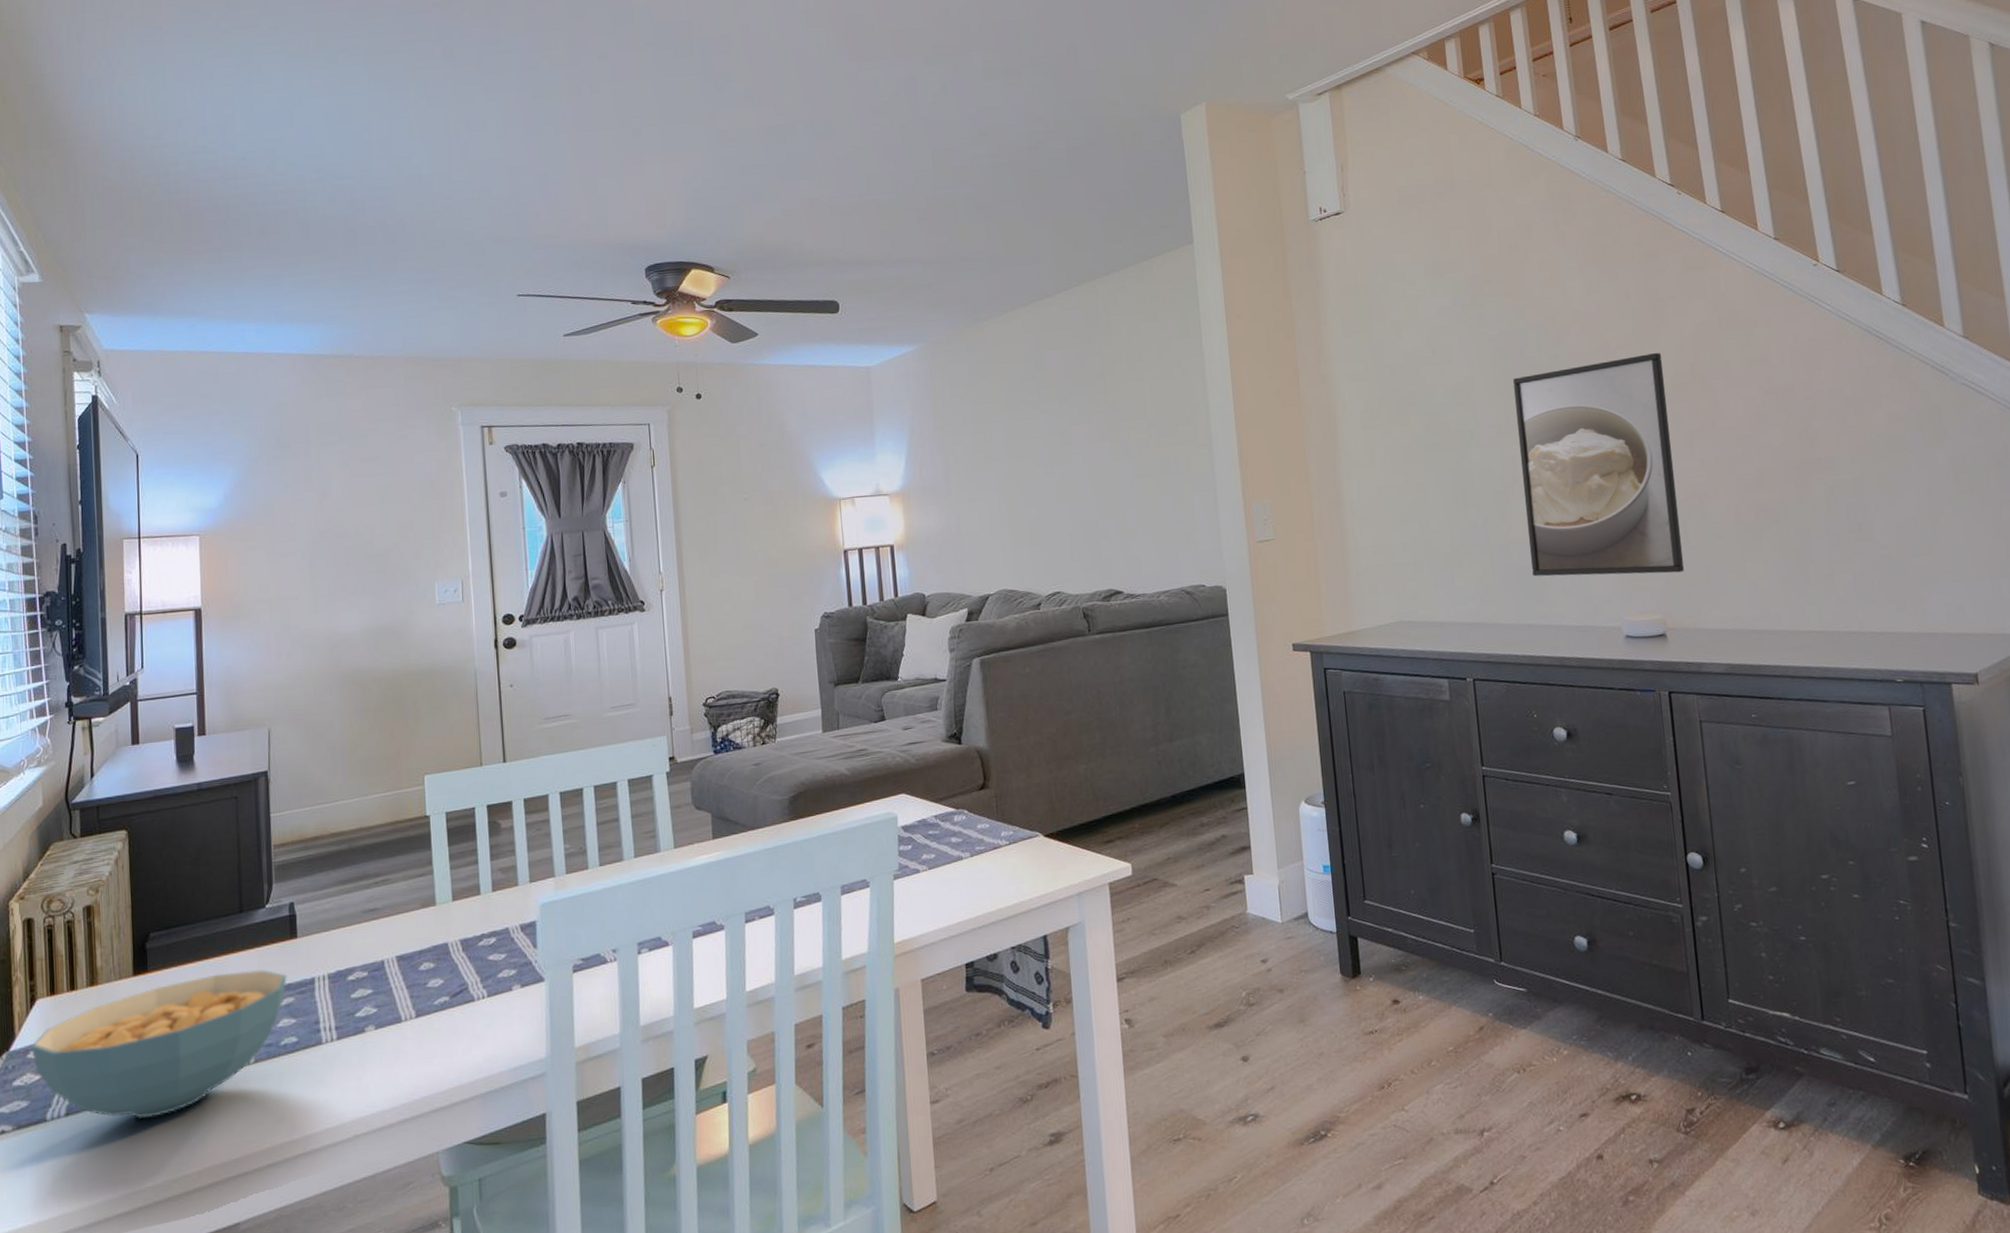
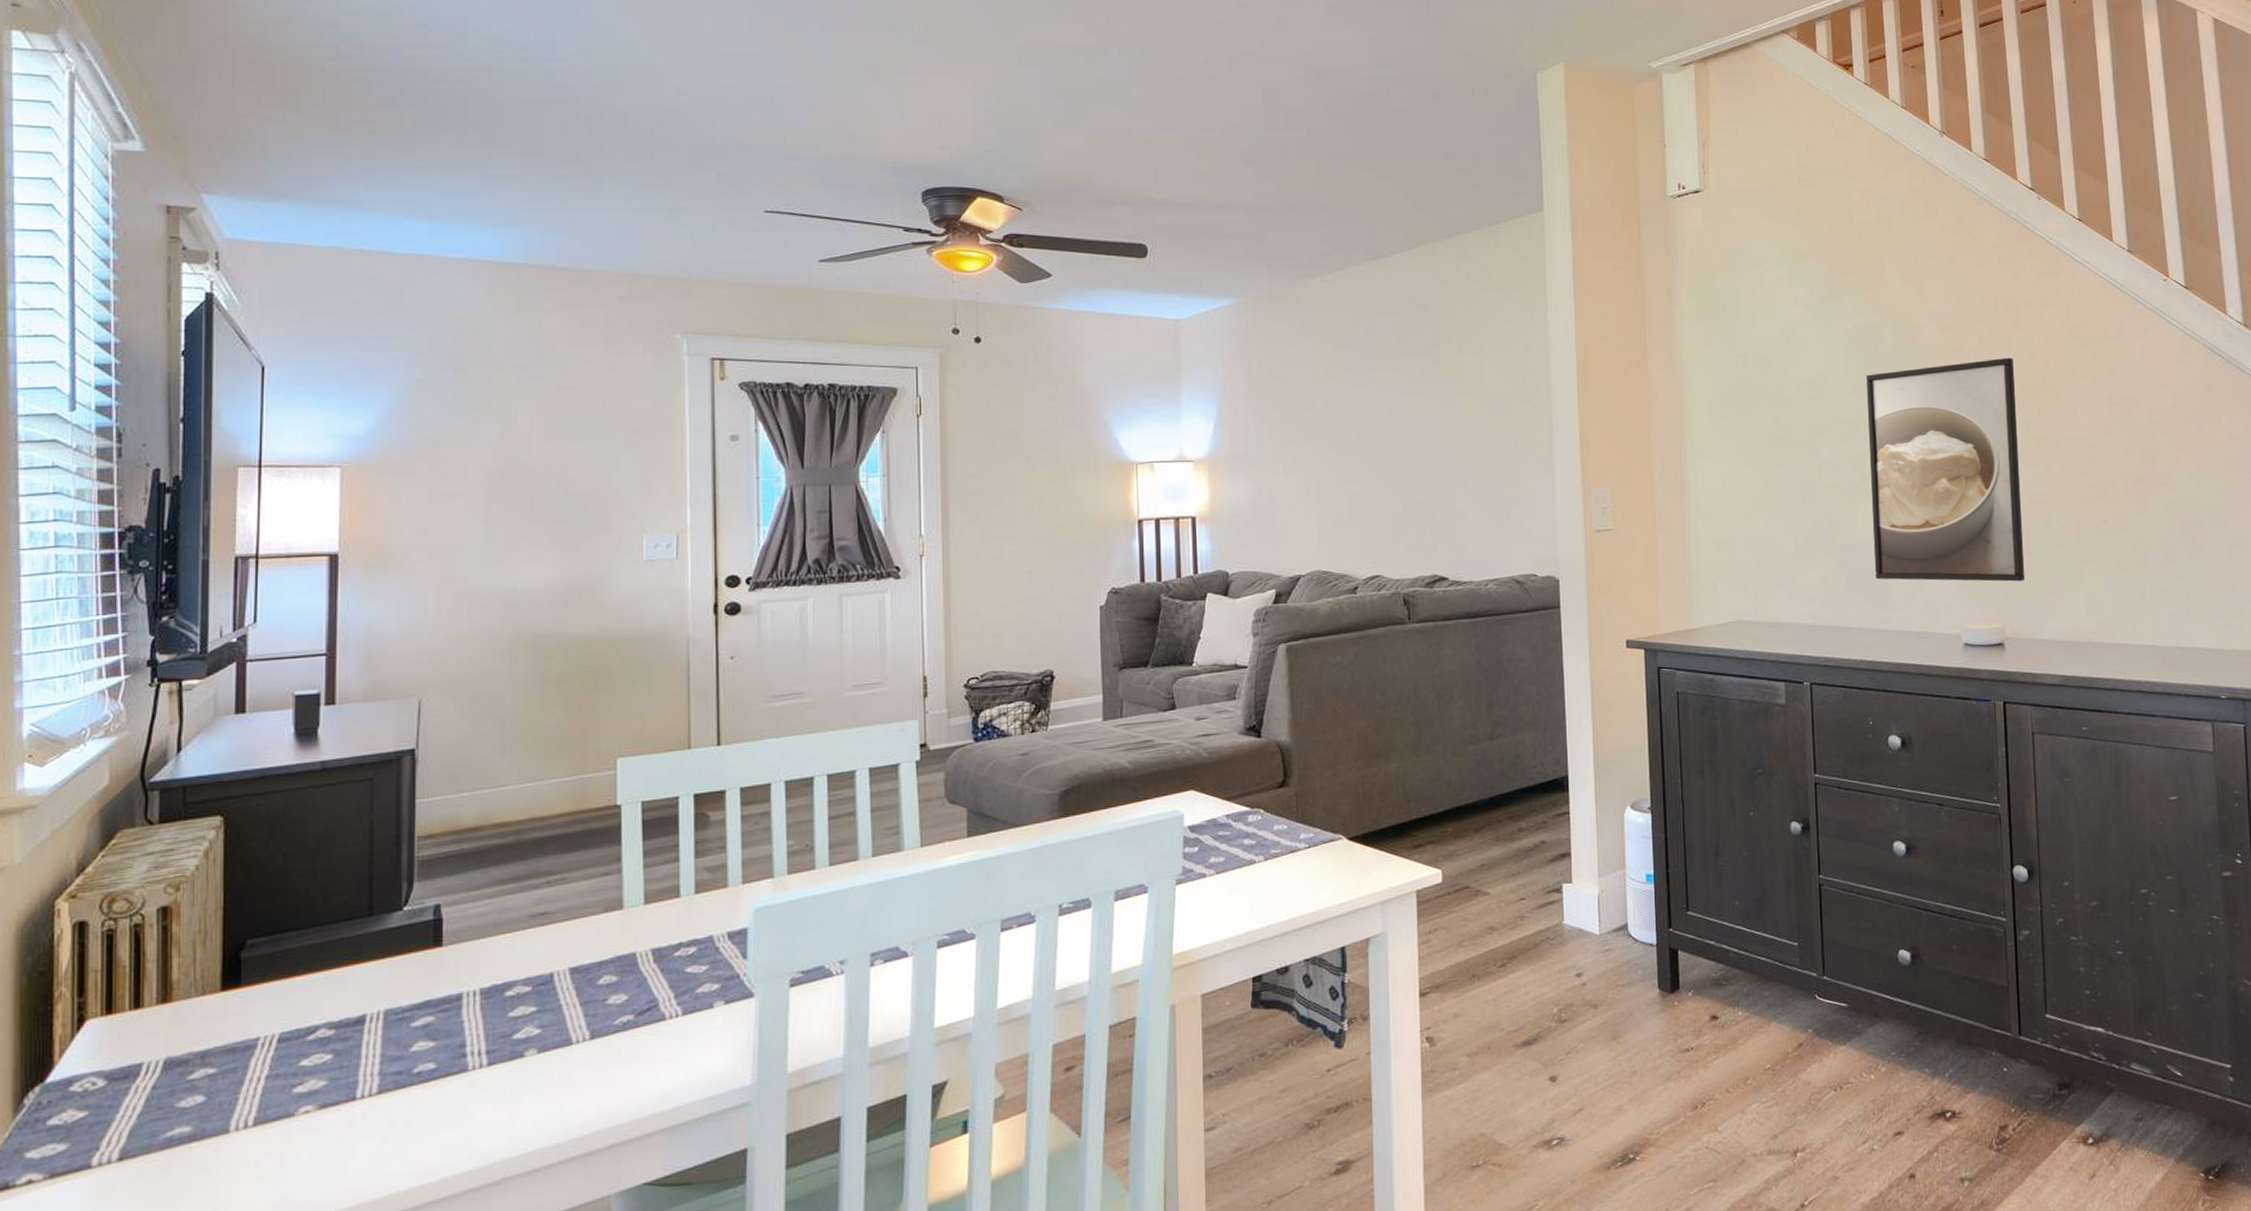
cereal bowl: present [31,970,287,1119] -> none [75,984,426,1163]

